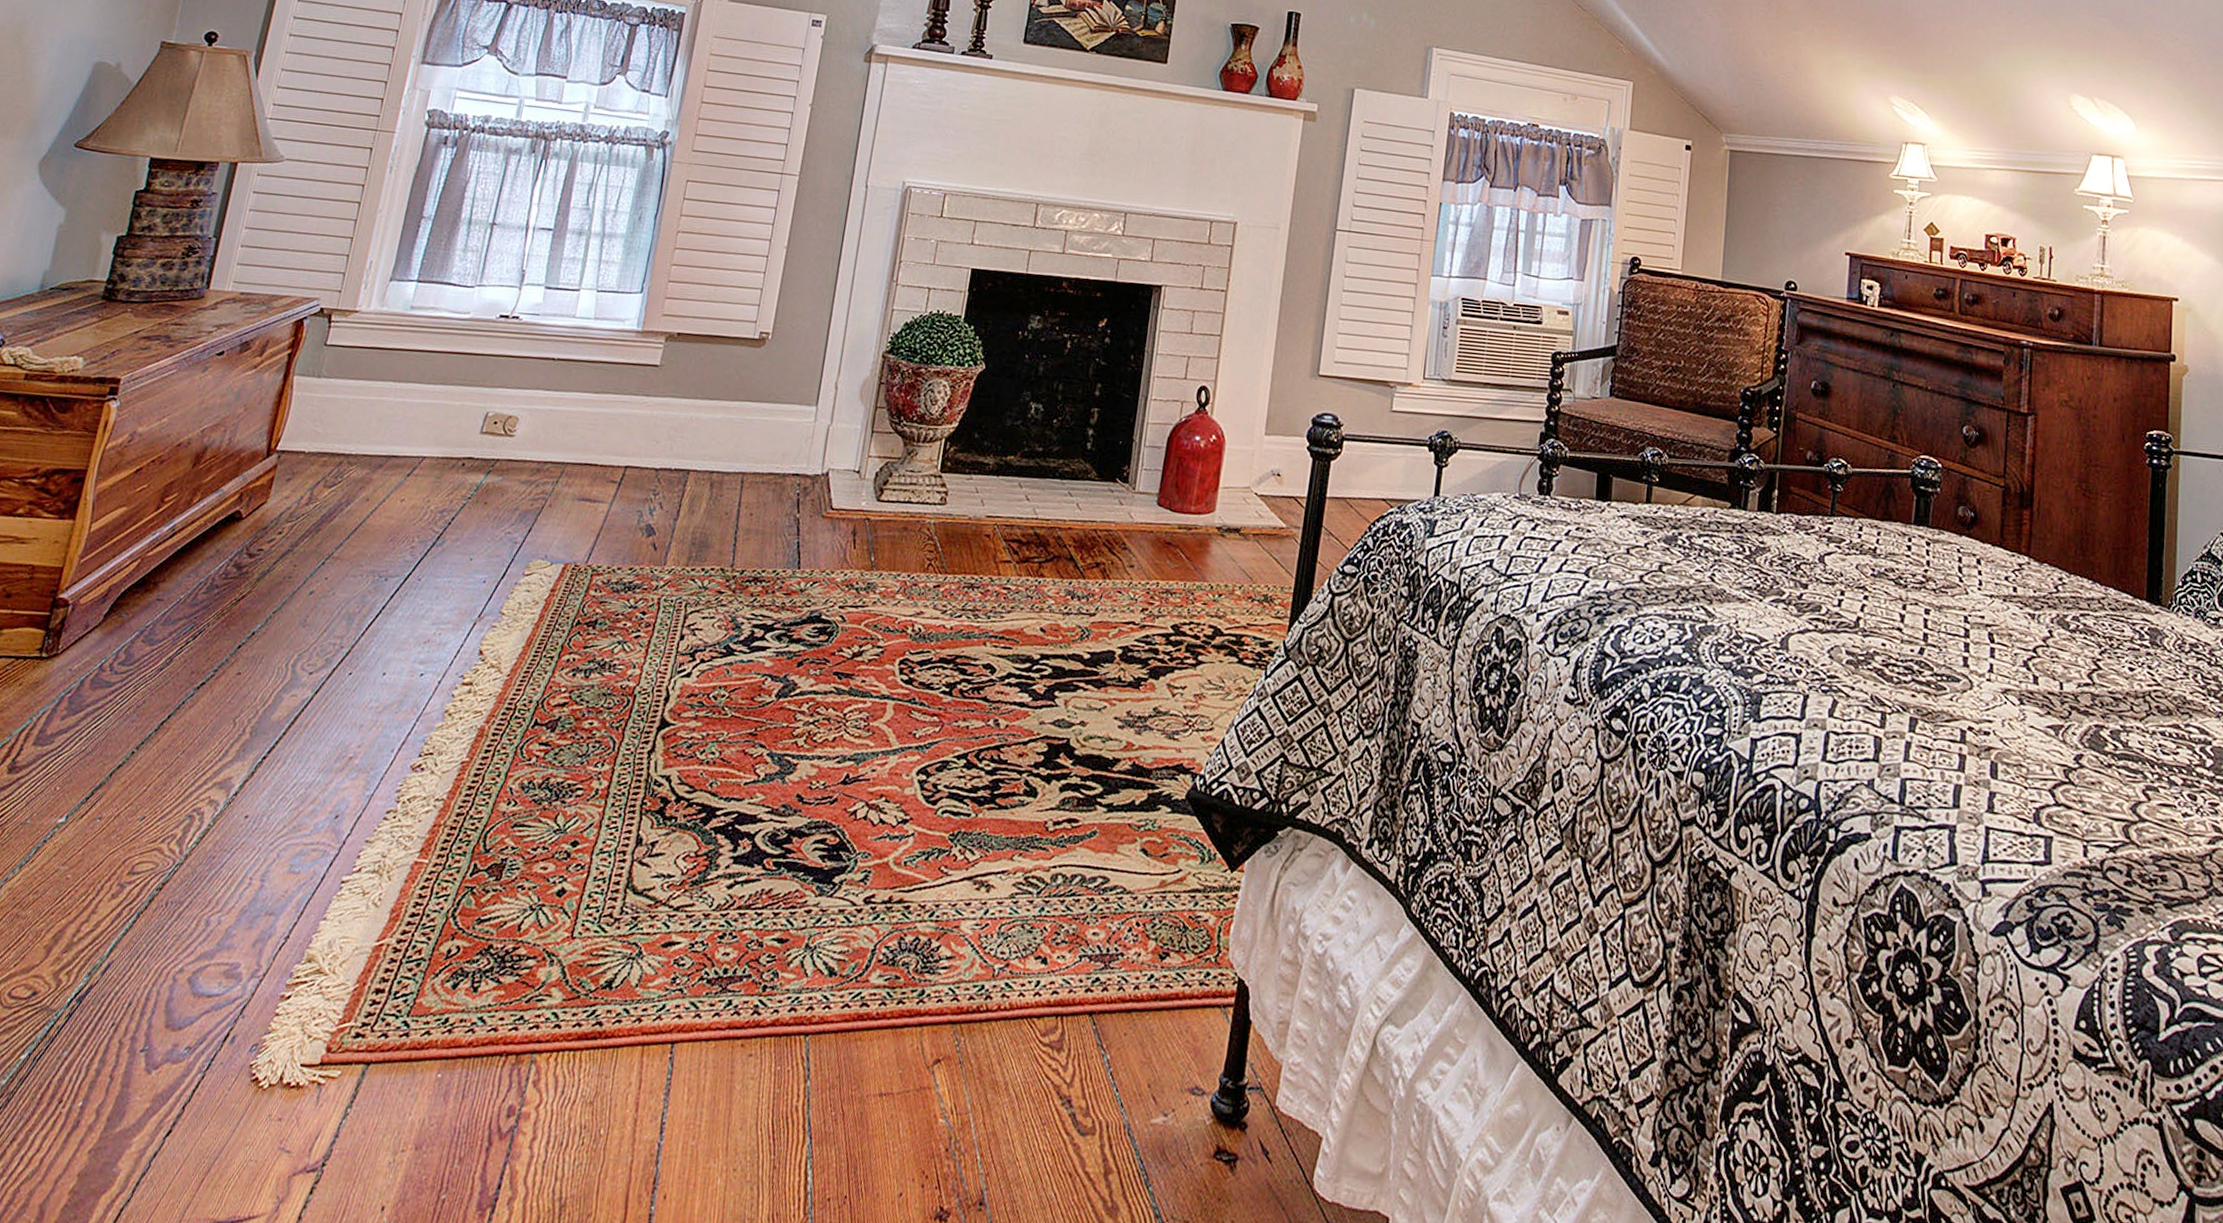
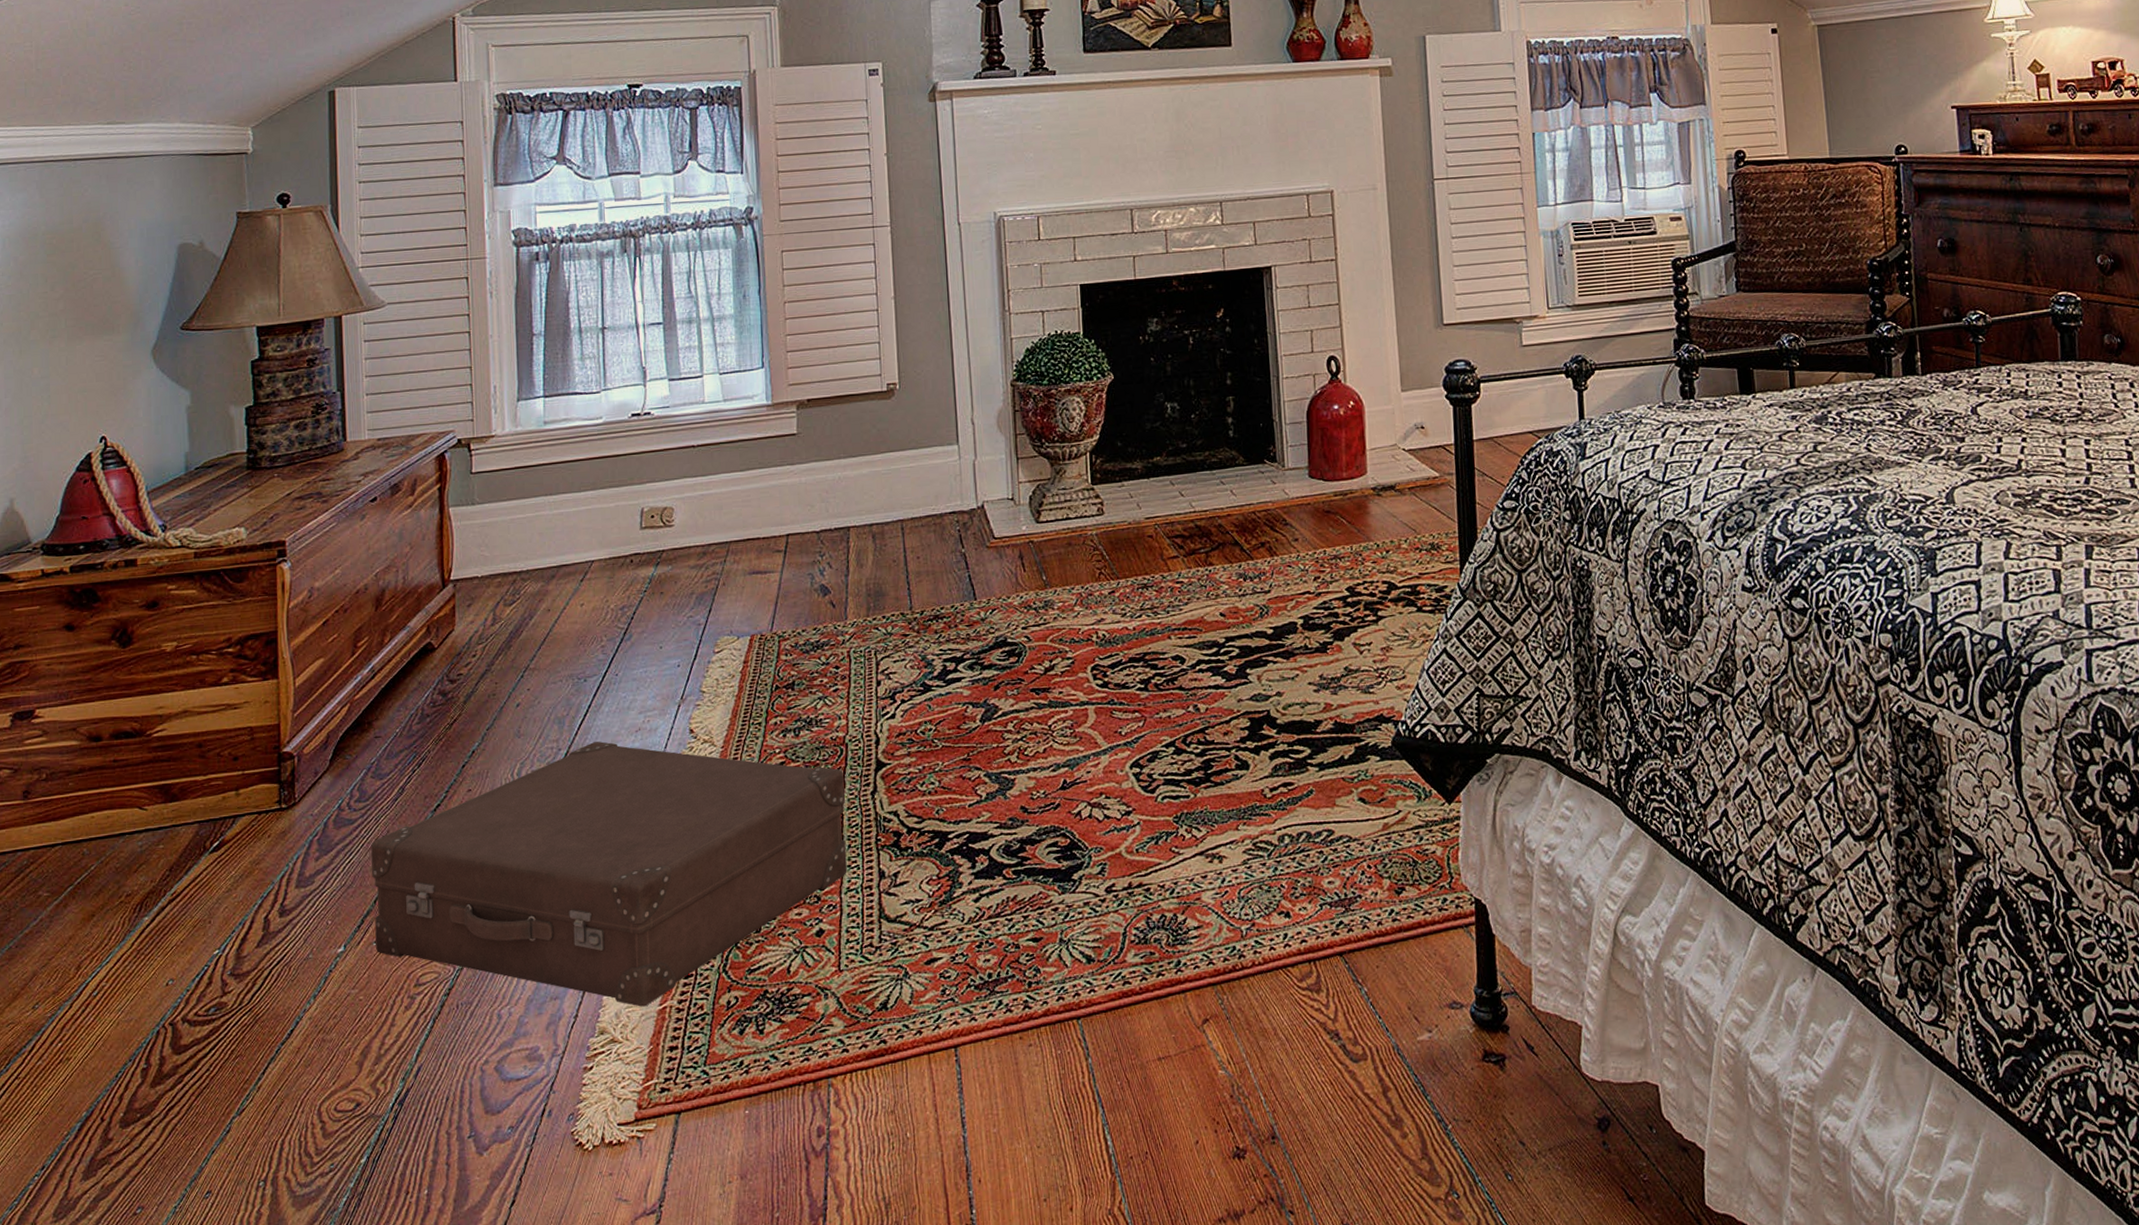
suitcase: none [98,645,625,940] -> present [371,741,847,1007]

